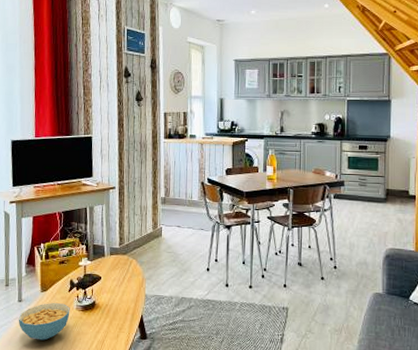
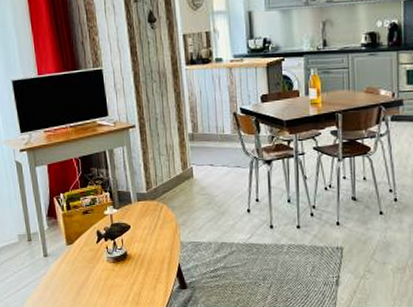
cereal bowl: present [18,303,70,341] -> none [46,256,101,295]

